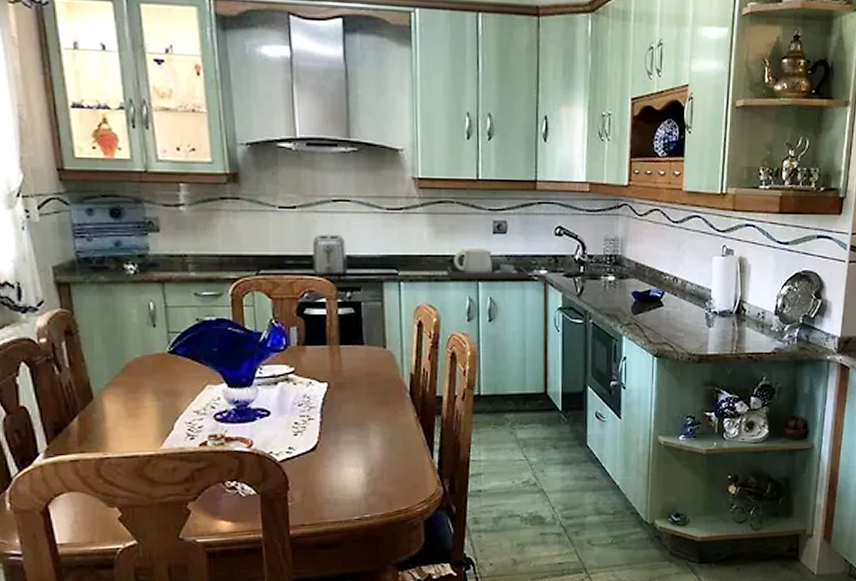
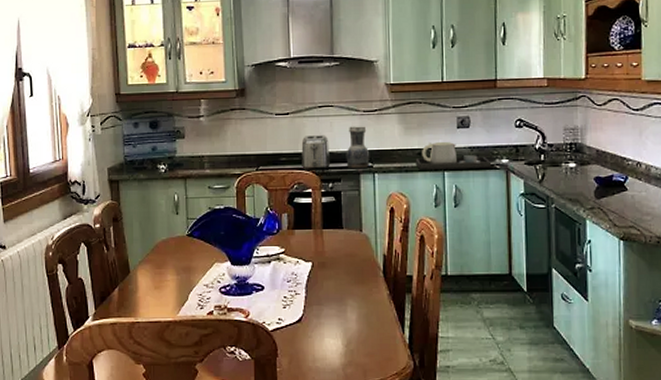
ceramic jug: none [366,226,395,276] -> present [346,126,370,169]

